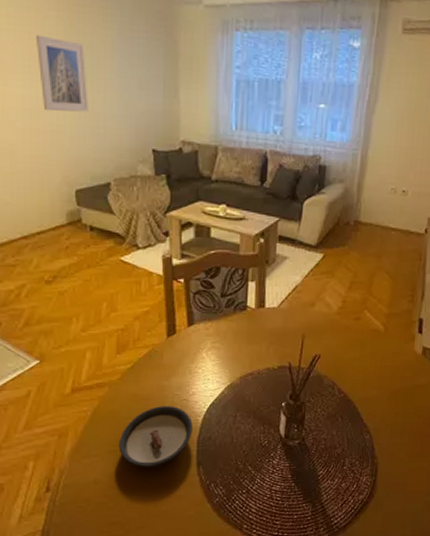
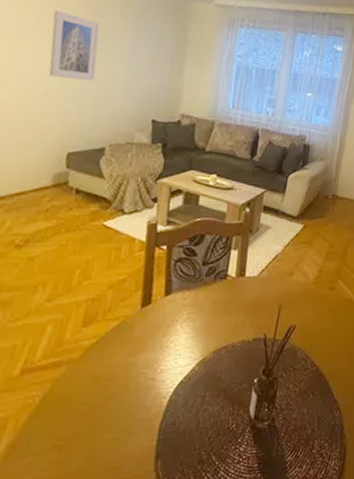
saucer: present [118,406,193,468] -> none [65,387,157,466]

